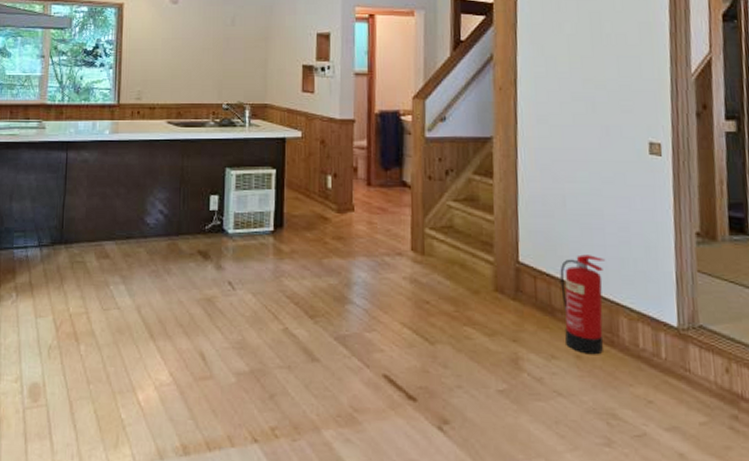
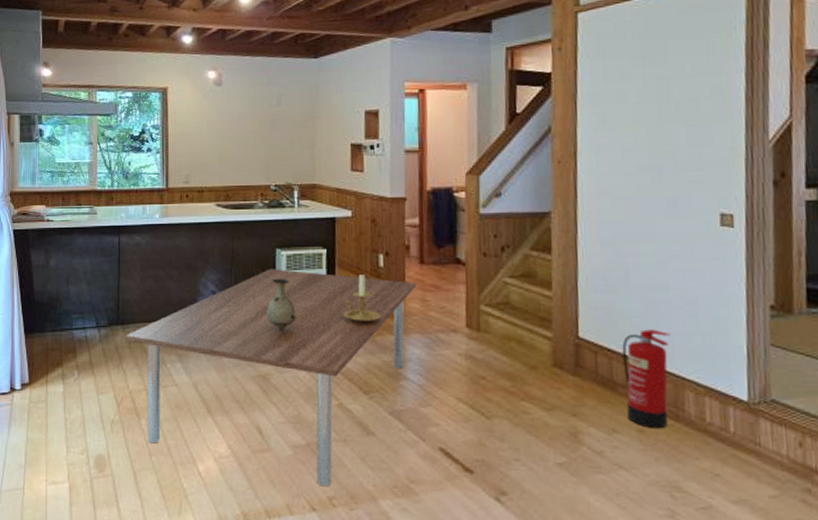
dining table: none [67,188,363,416] -> present [125,269,416,487]
vase: none [214,198,245,252] -> present [266,278,297,331]
candle holder: none [290,194,328,245] -> present [343,273,381,323]

